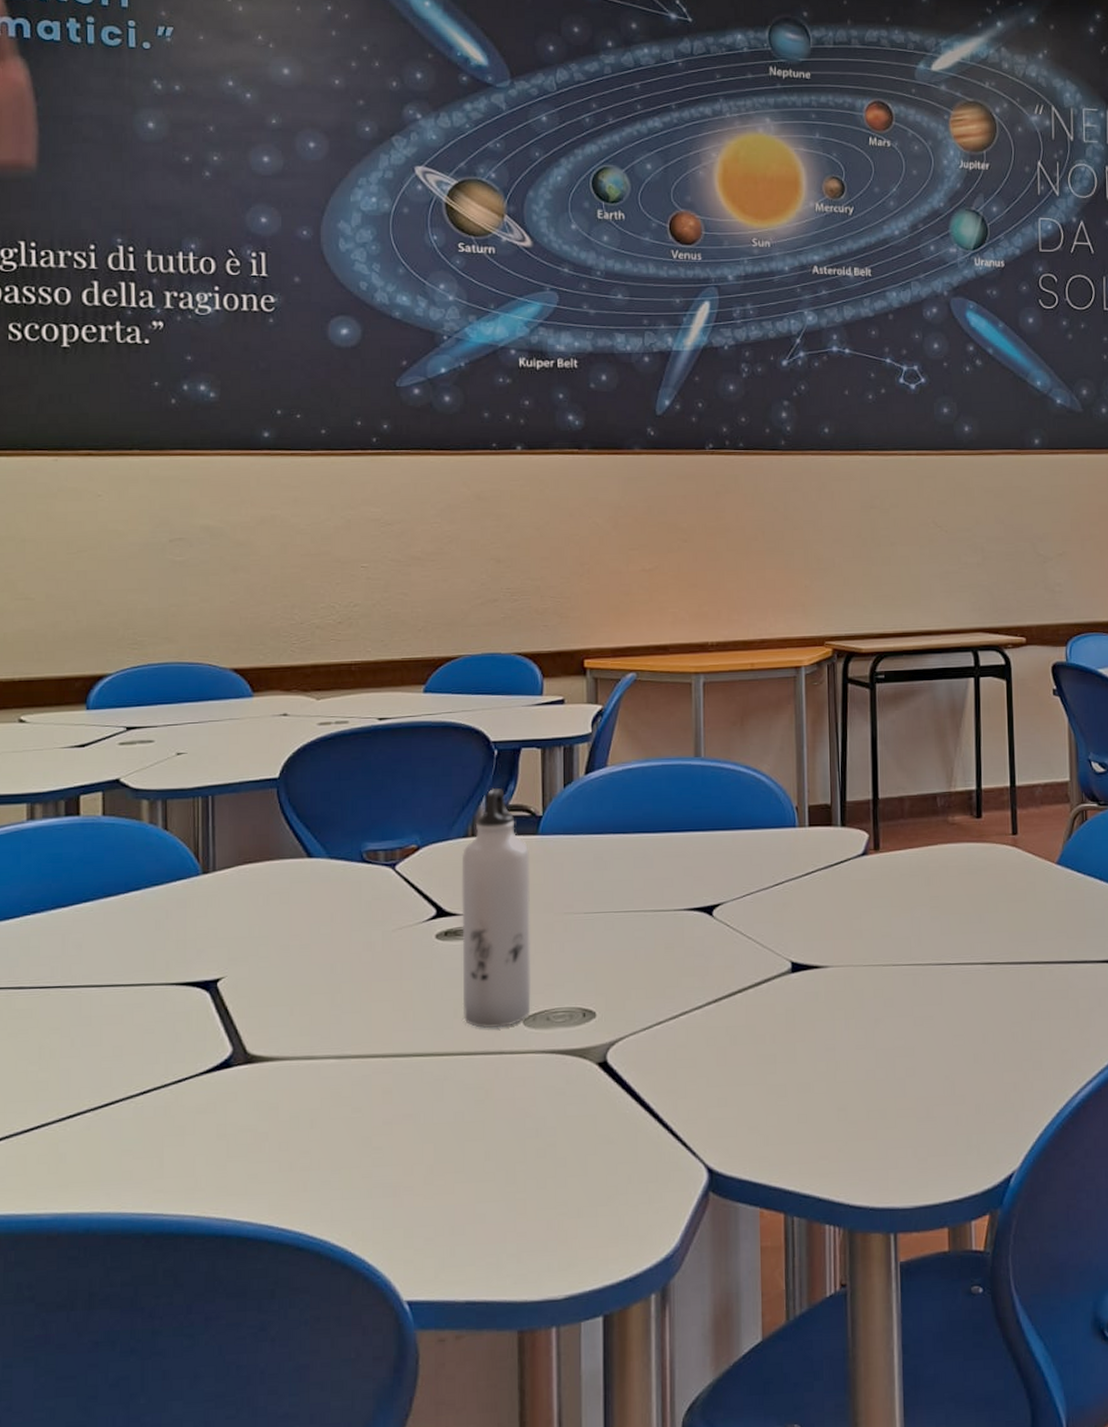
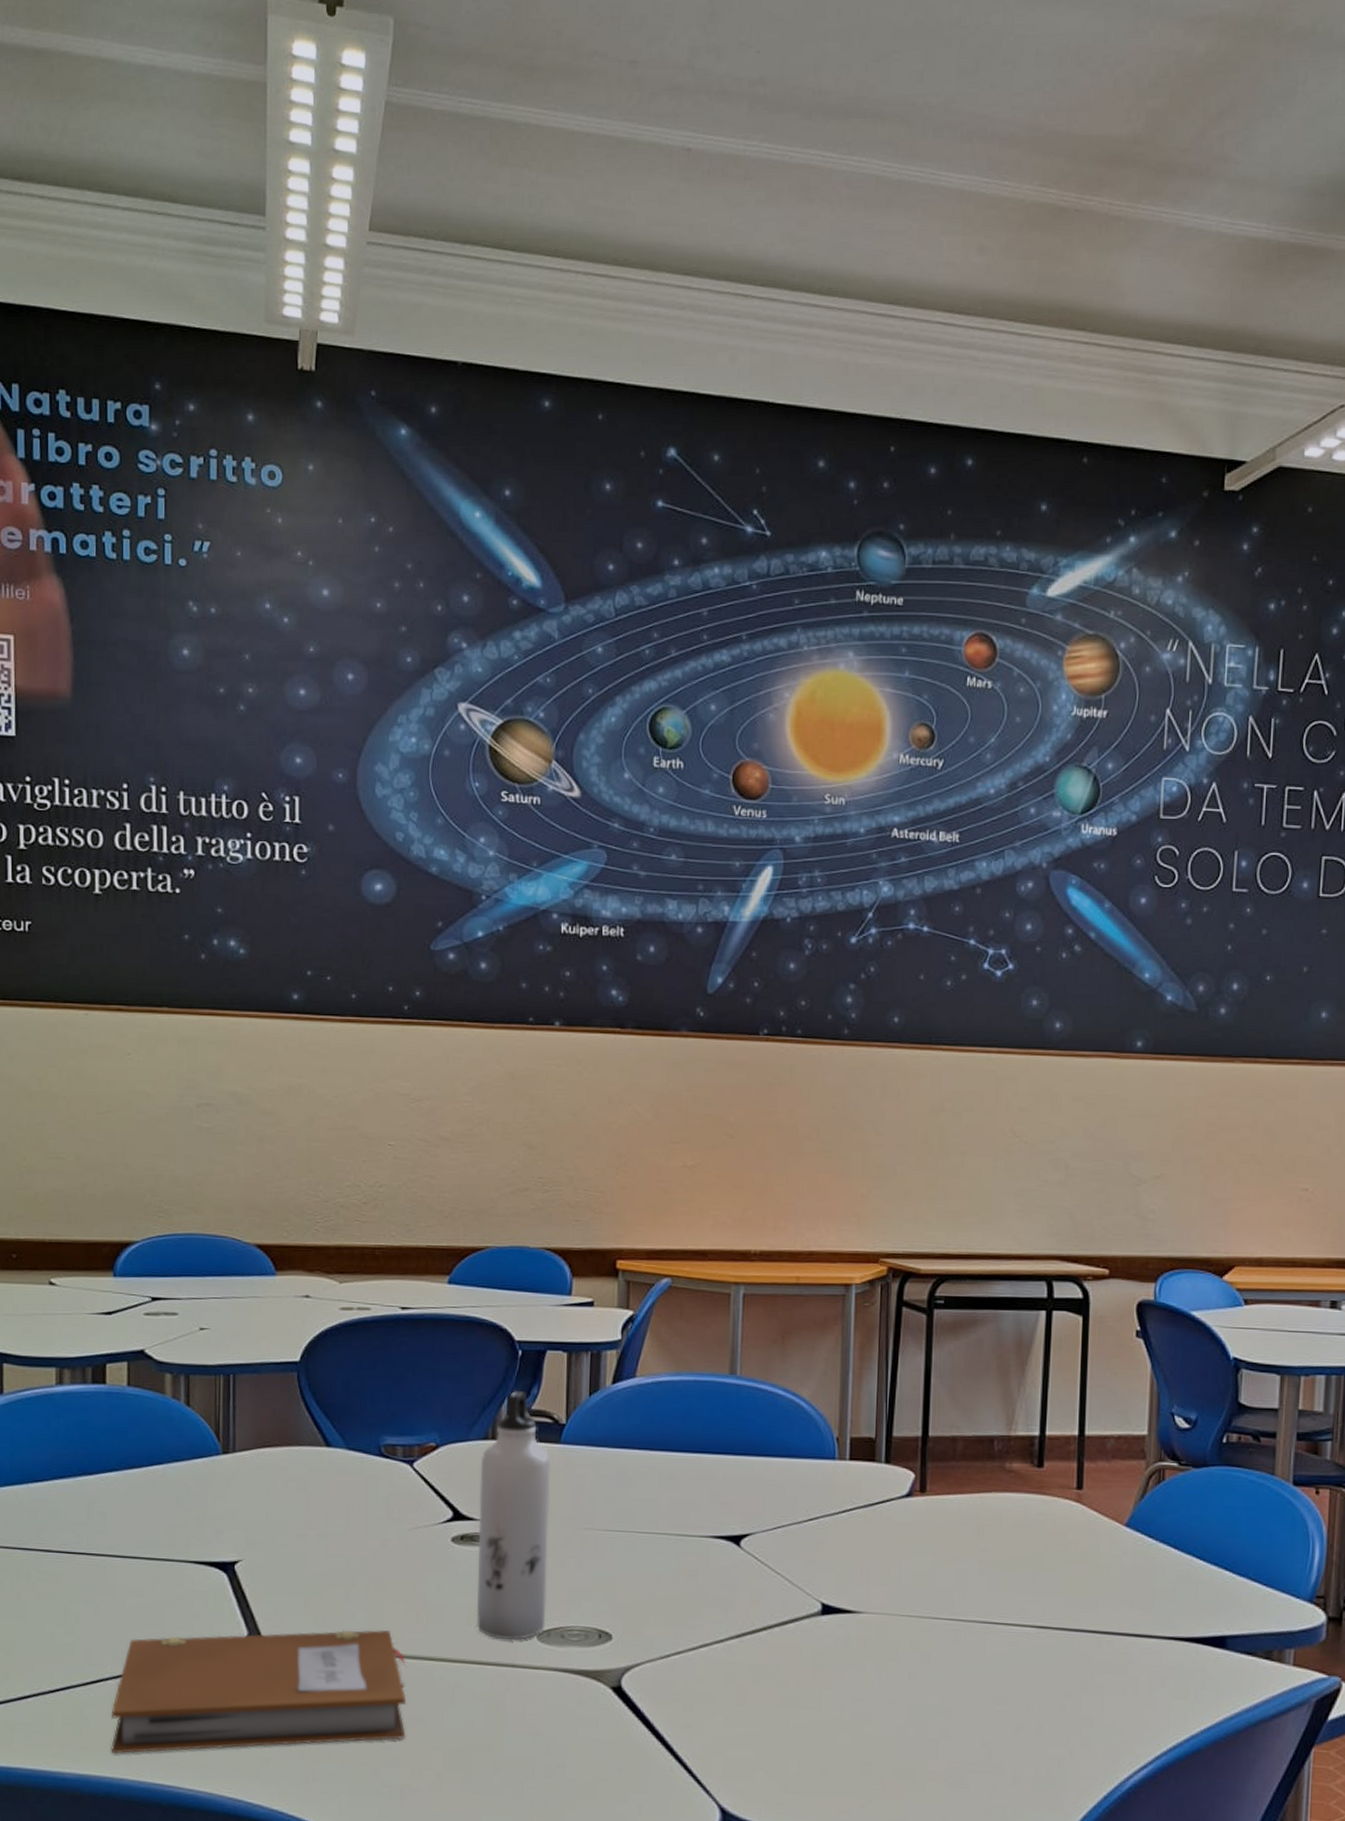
notebook: none [90,1032,396,1188] -> present [111,1629,406,1754]

